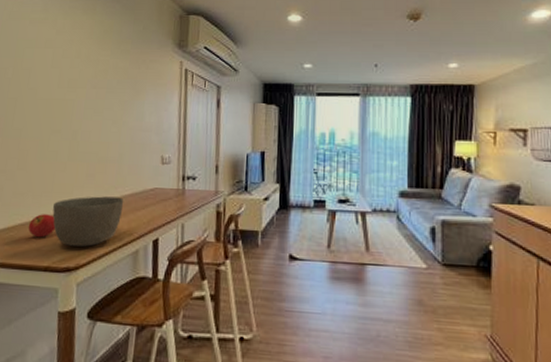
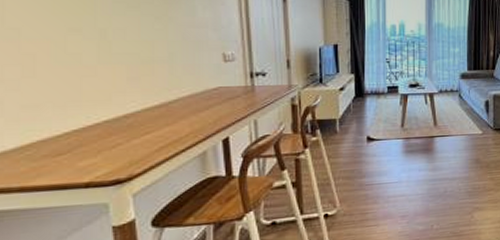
fruit: present [28,214,56,238] -> none [52,126,94,153]
bowl: present [52,196,124,247] -> none [86,99,182,157]

